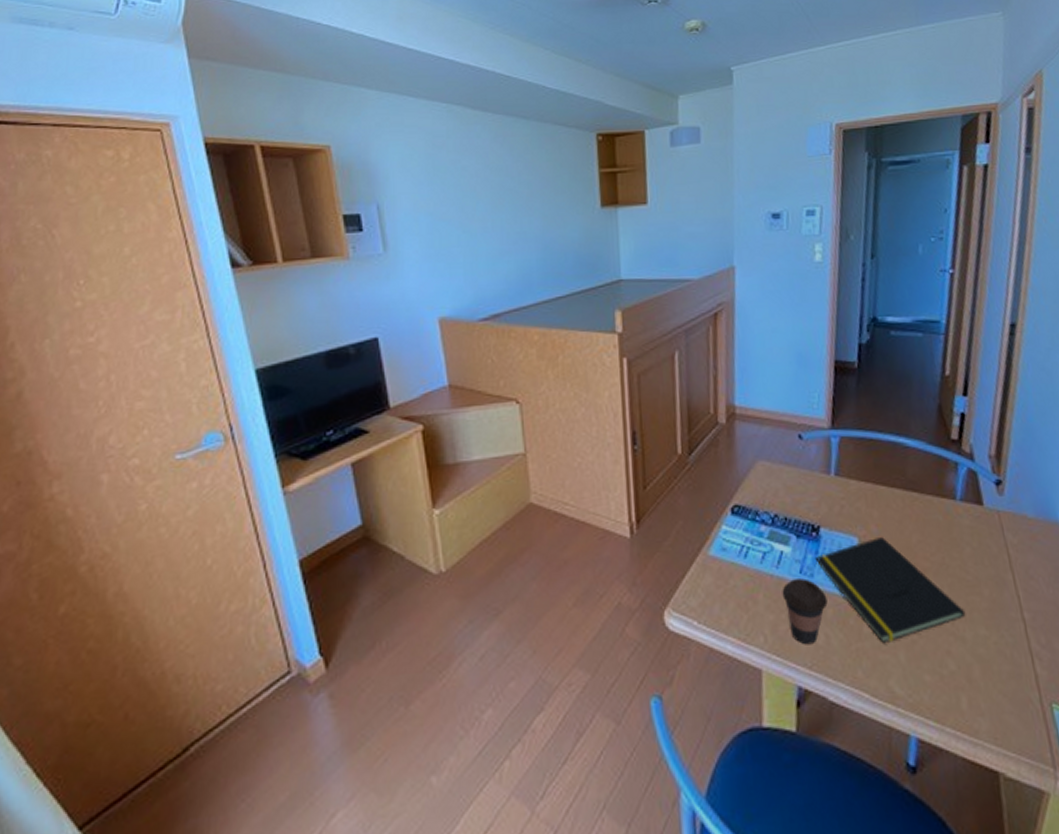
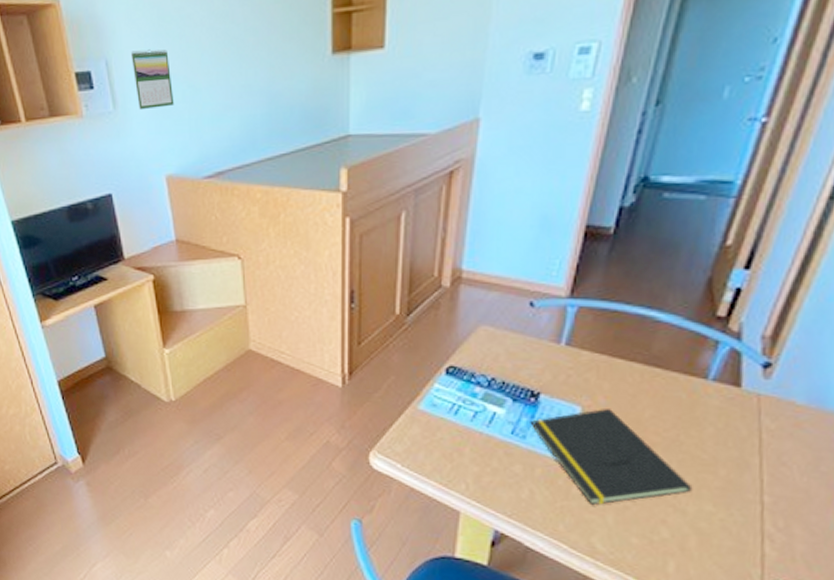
calendar: none [405,196,449,253] -> present [131,49,175,111]
coffee cup: present [782,578,828,645] -> none [490,438,537,497]

